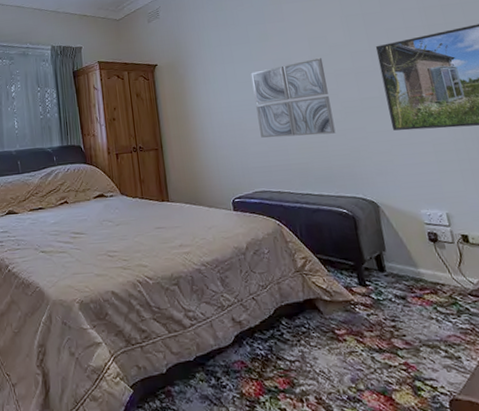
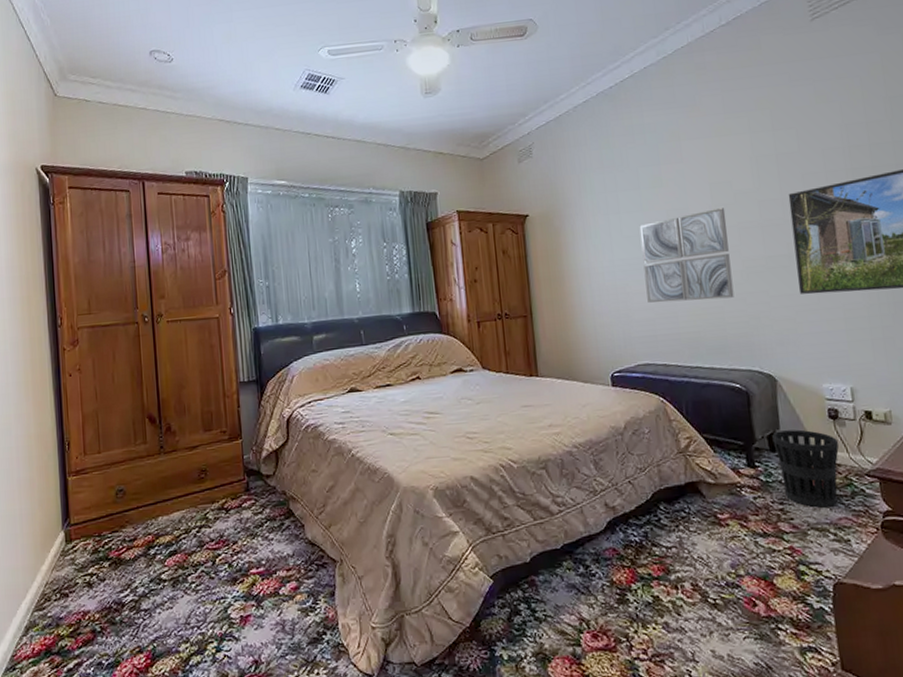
wastebasket: none [379,251,446,326] -> present [772,429,839,508]

